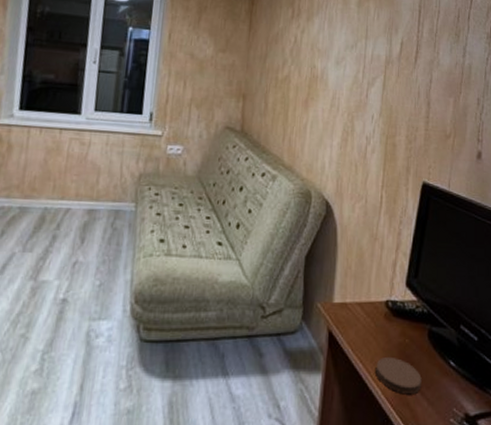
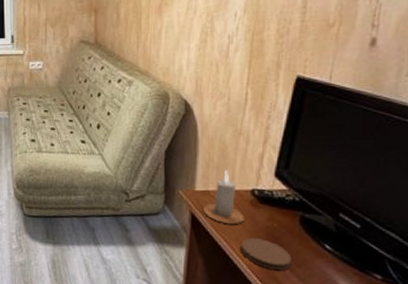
candle: none [341,278,379,343] -> present [203,170,244,225]

